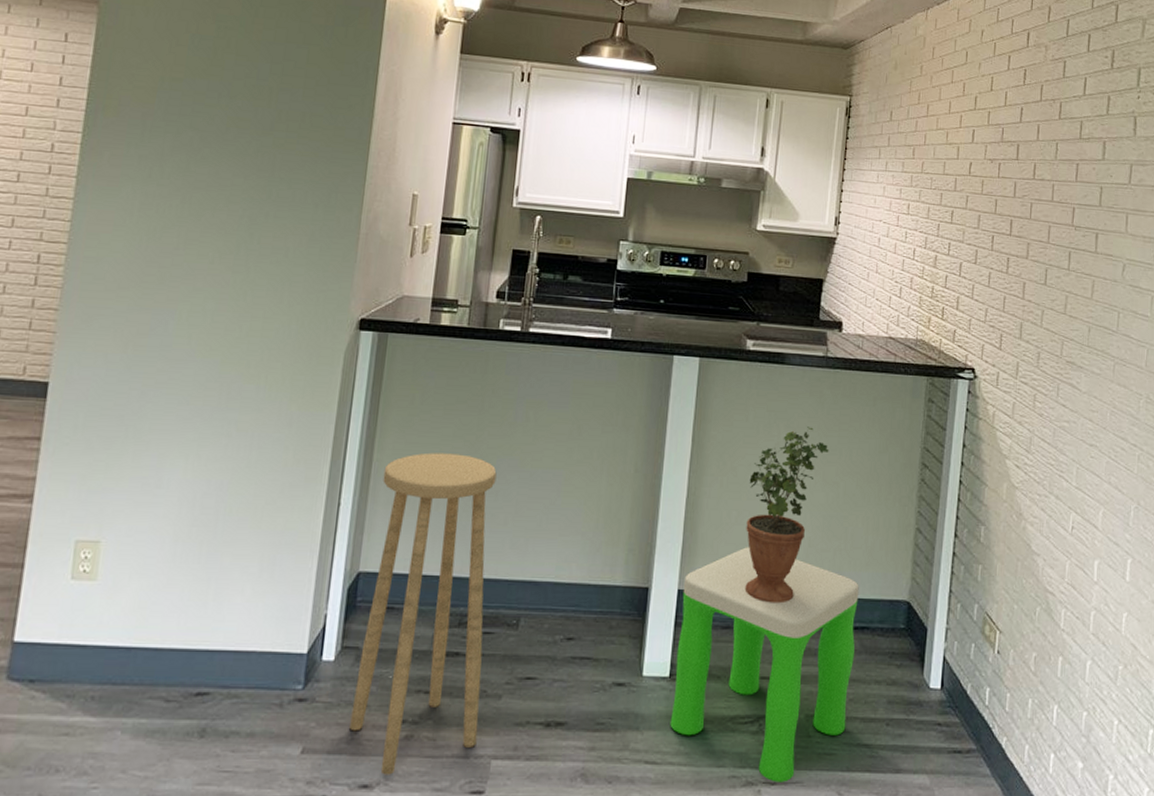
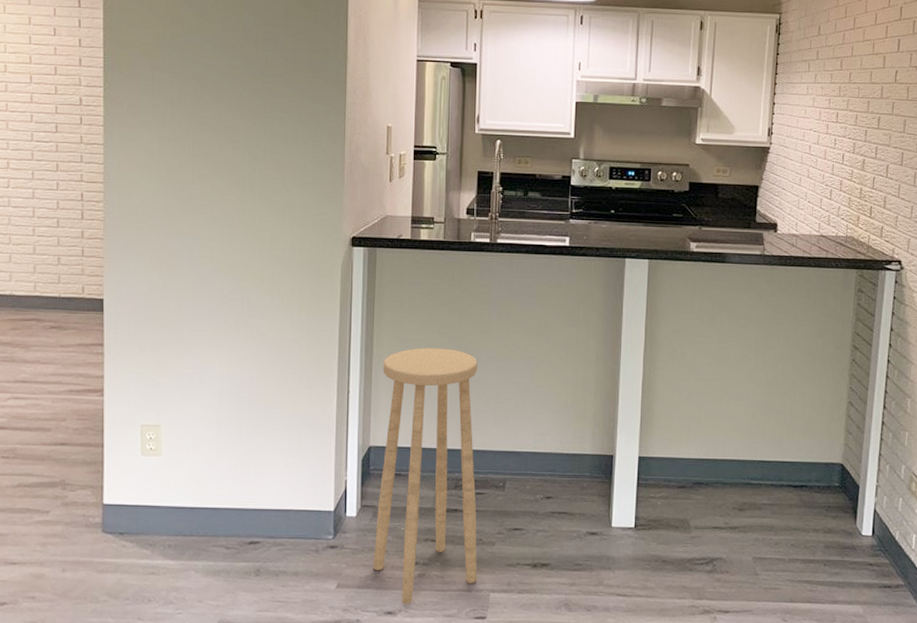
stool: present [670,547,859,782] -> none [637,420,798,611]
potted plant: present [744,427,829,604] -> none [696,317,768,467]

